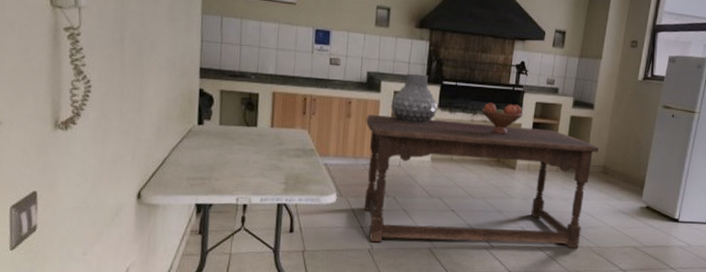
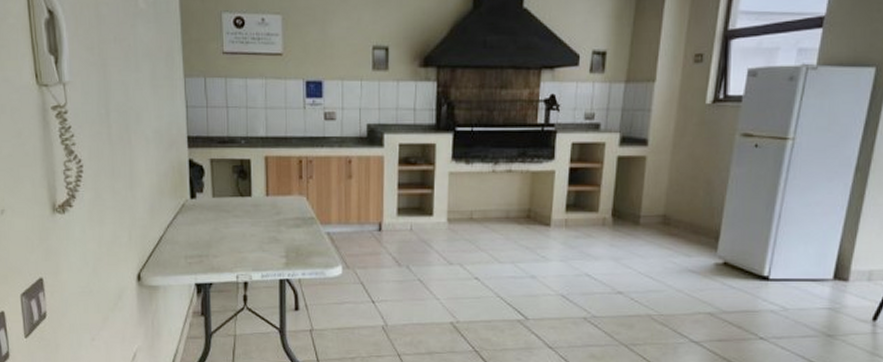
dining table: present [364,115,599,248] -> none [369,173,656,318]
vase: present [391,73,438,124] -> none [397,121,452,180]
fruit bowl: present [481,103,524,135] -> none [504,148,557,185]

